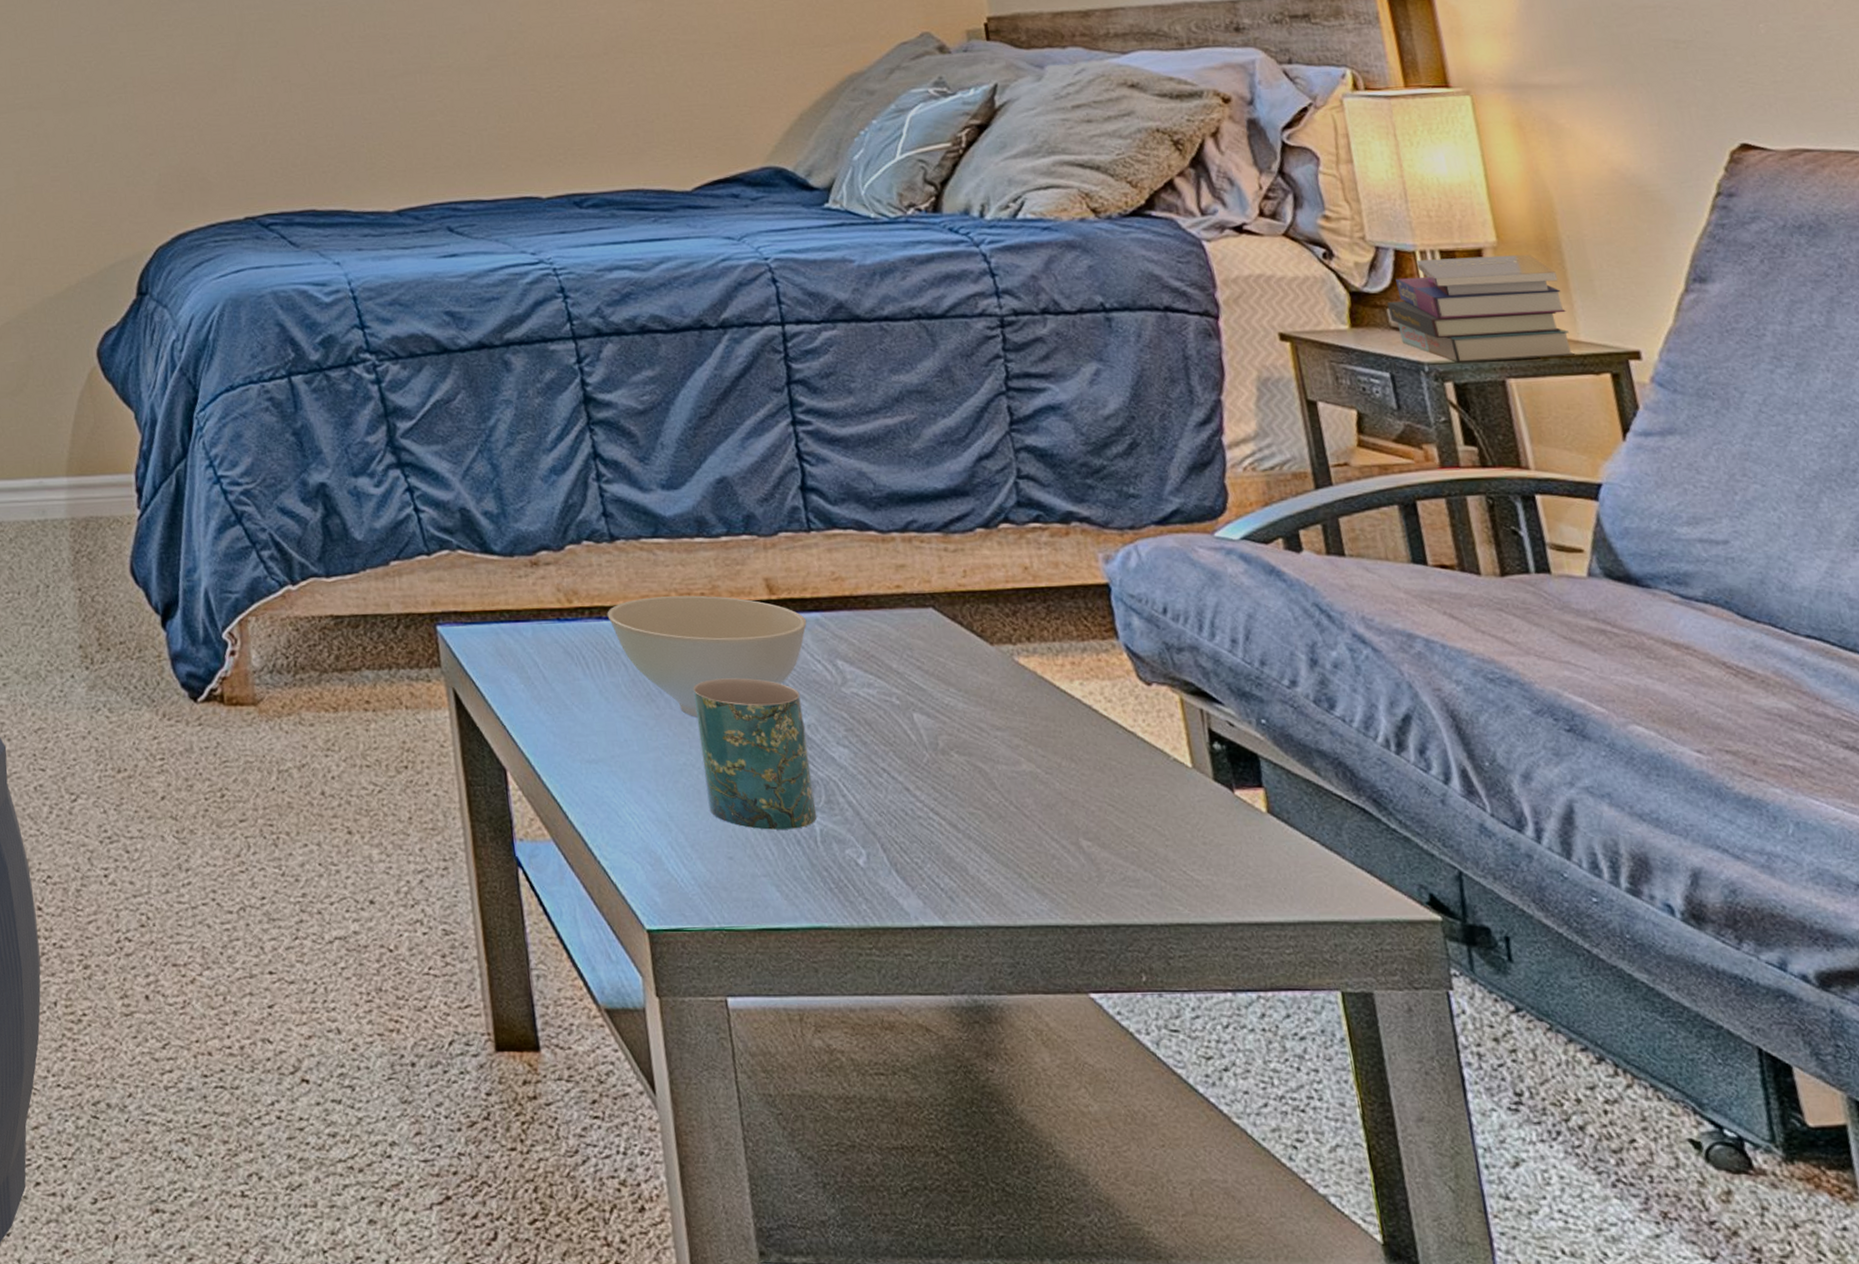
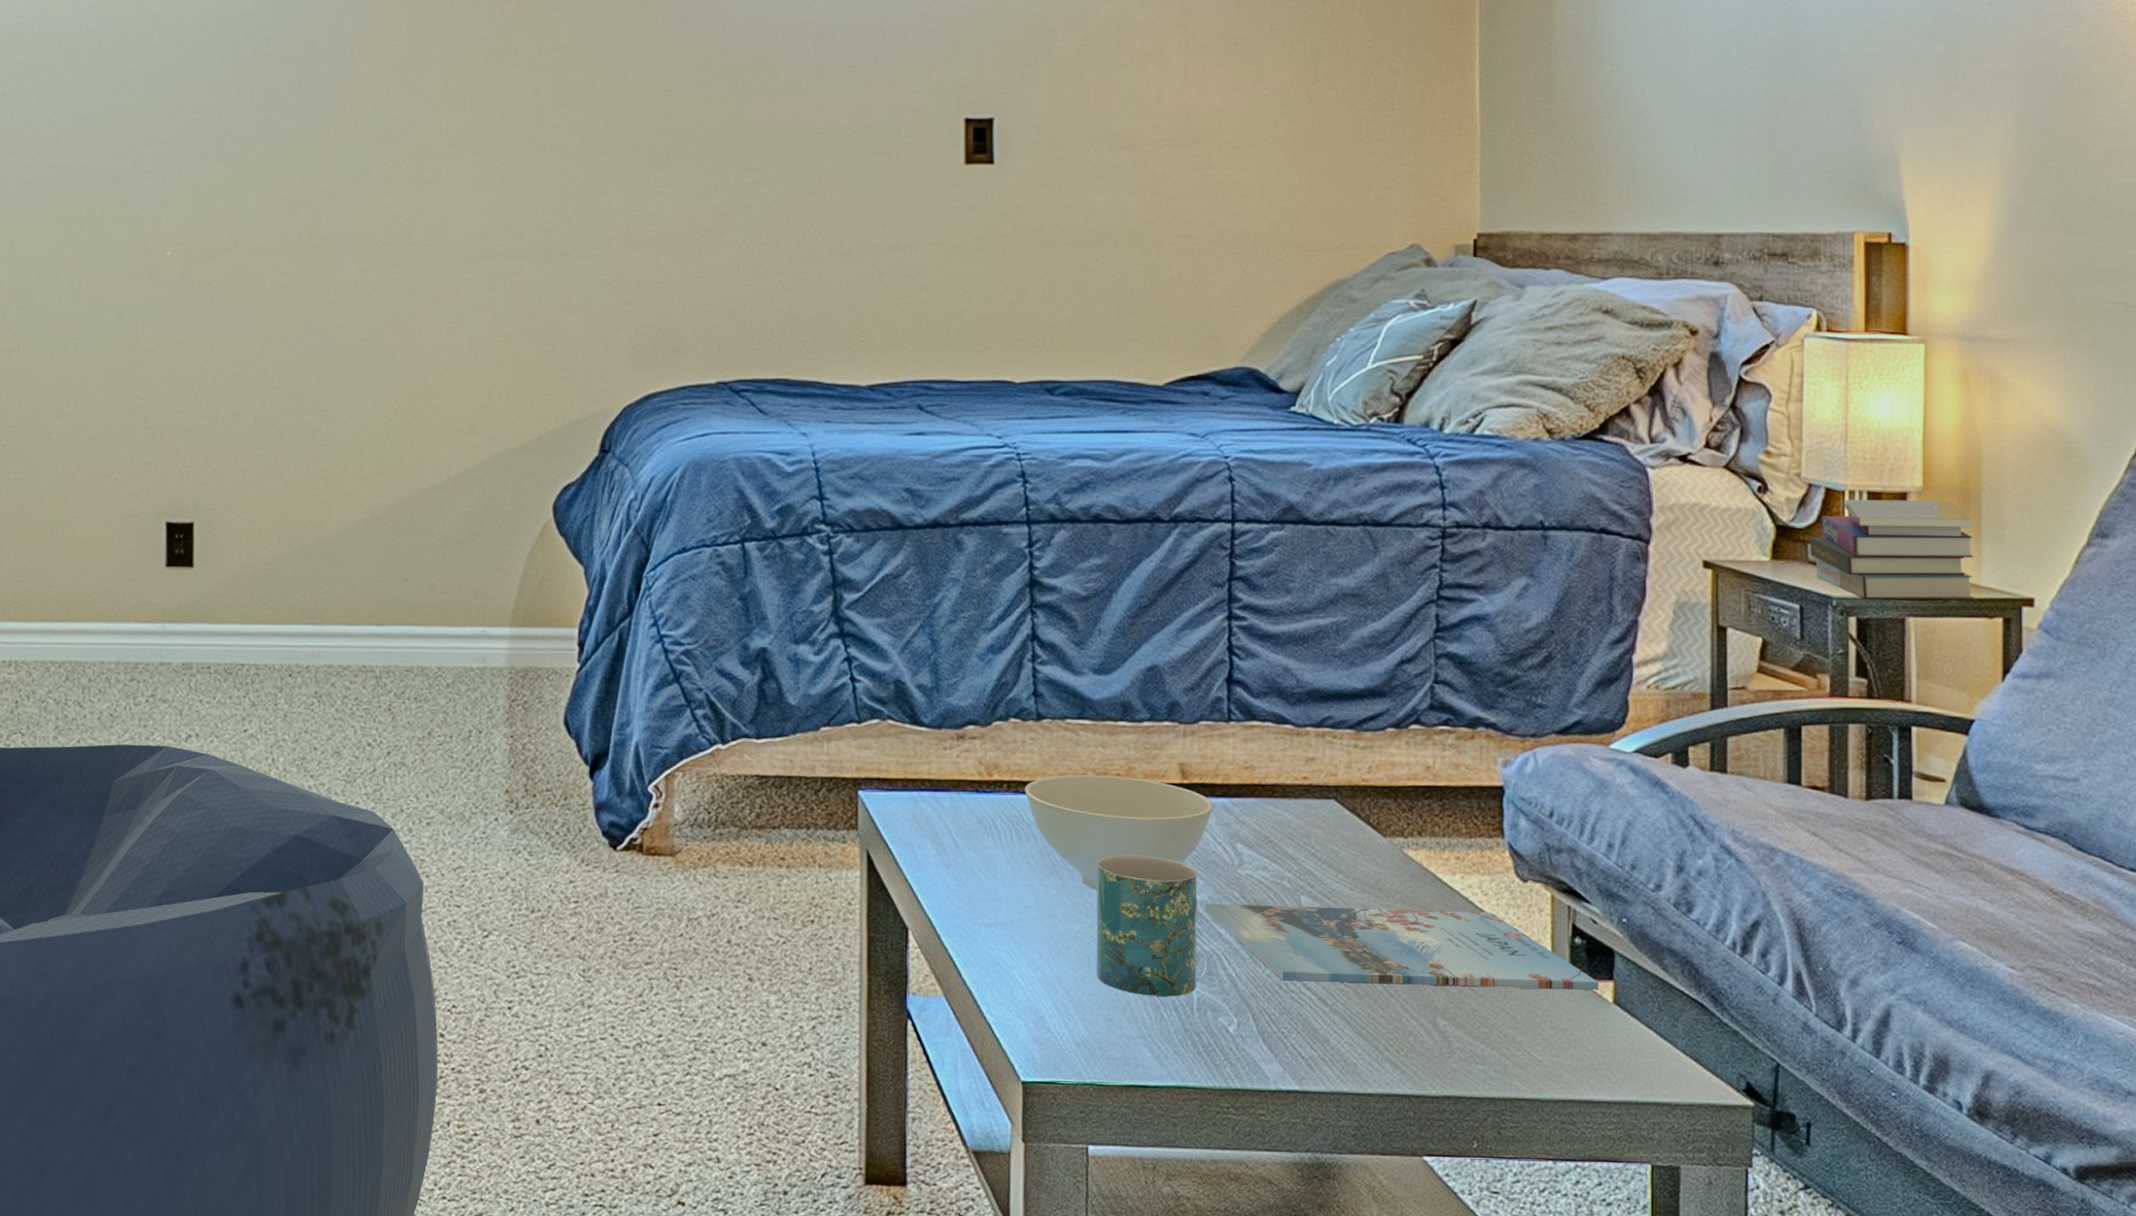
magazine: none [813,720,1249,806] -> present [1205,903,1599,991]

